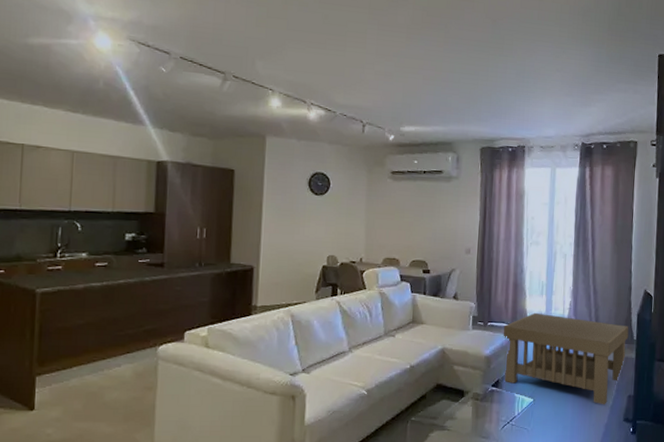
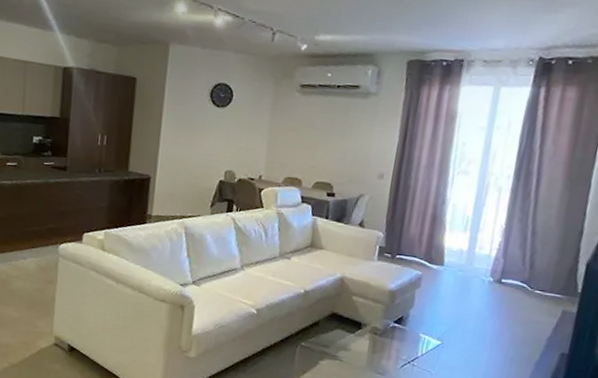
coffee table: present [503,312,629,405] -> none [409,249,573,360]

